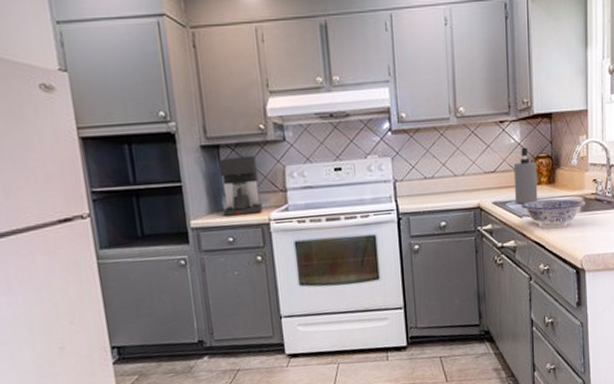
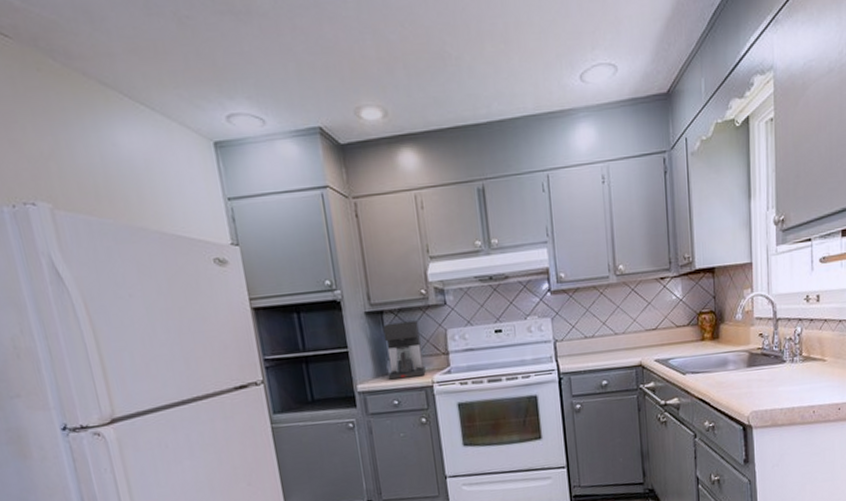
soap dispenser: present [511,147,538,204] -> none [673,303,702,361]
bowl: present [520,198,585,229] -> none [683,354,751,386]

